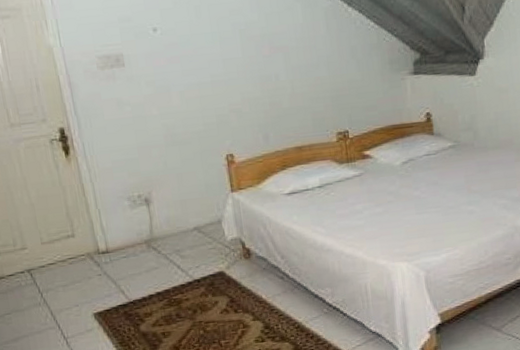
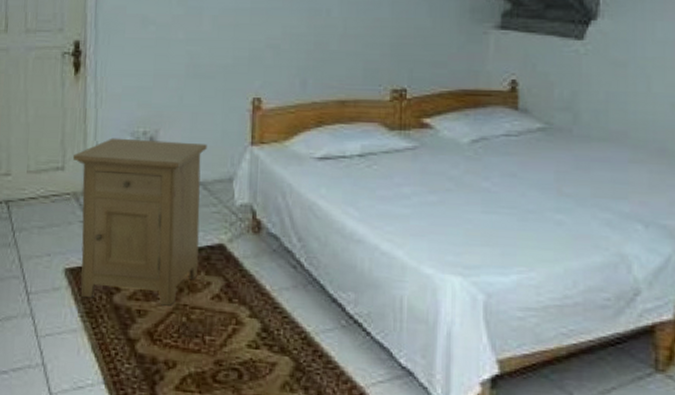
nightstand: none [79,197,207,333] -> present [72,137,207,306]

